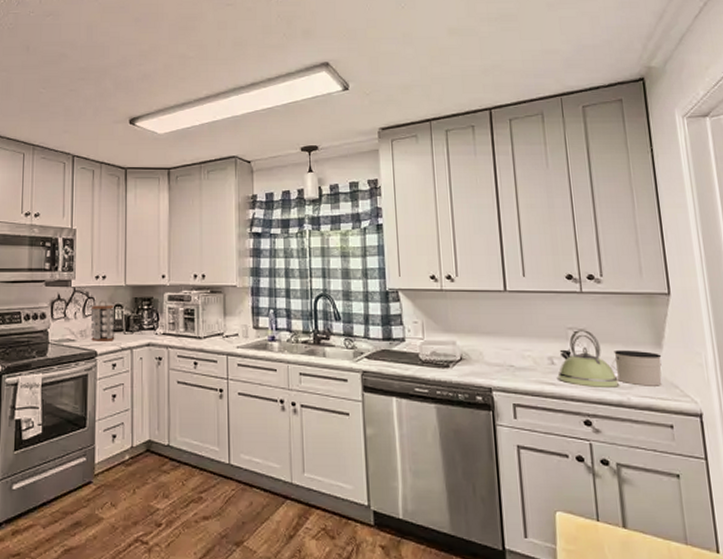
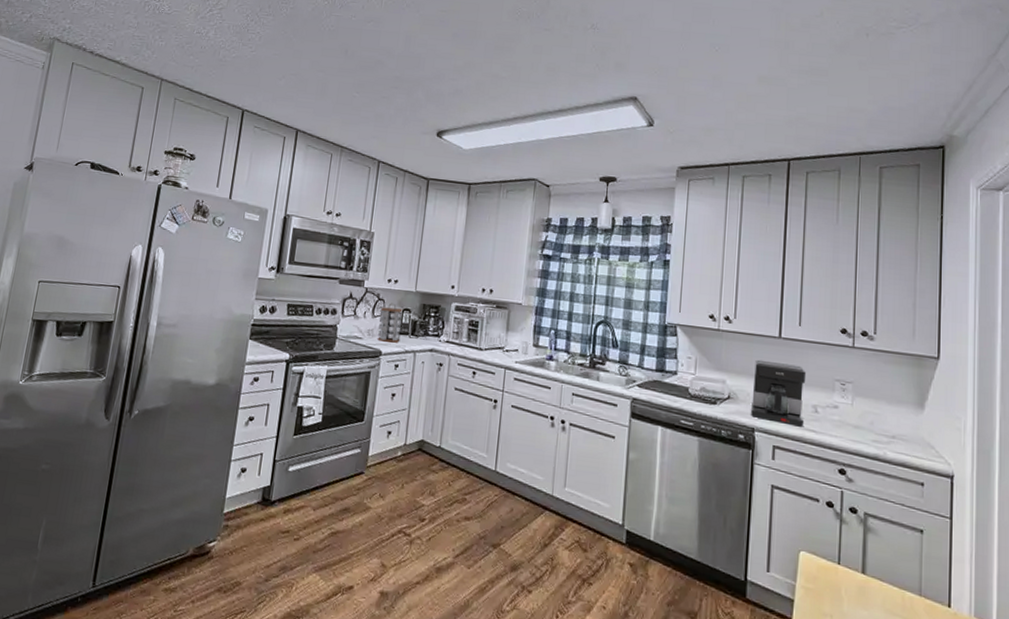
coffee maker: none [483,316,542,381] -> present [751,359,807,427]
kettle: present [556,330,620,389] -> none [818,382,878,442]
bucket: present [611,350,662,386] -> none [872,406,923,445]

